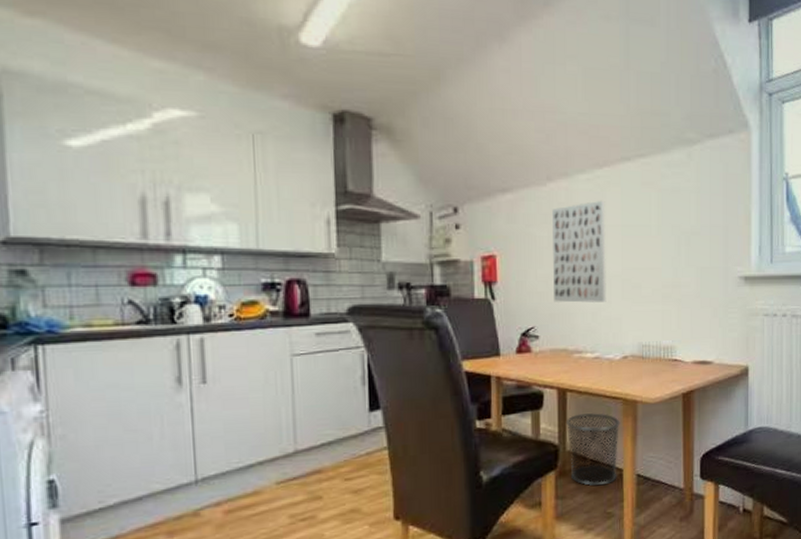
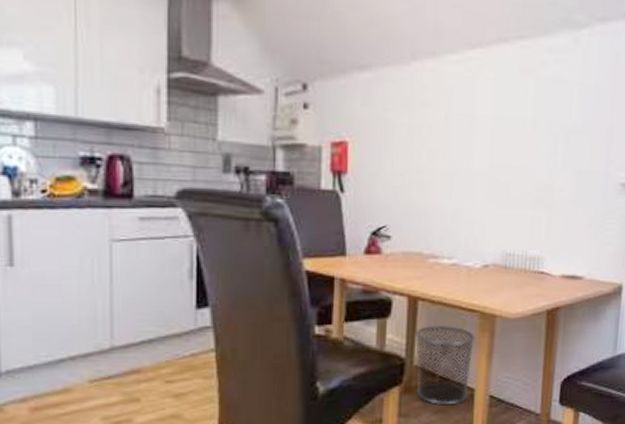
wall art: present [552,201,607,303] -> none [410,87,476,203]

